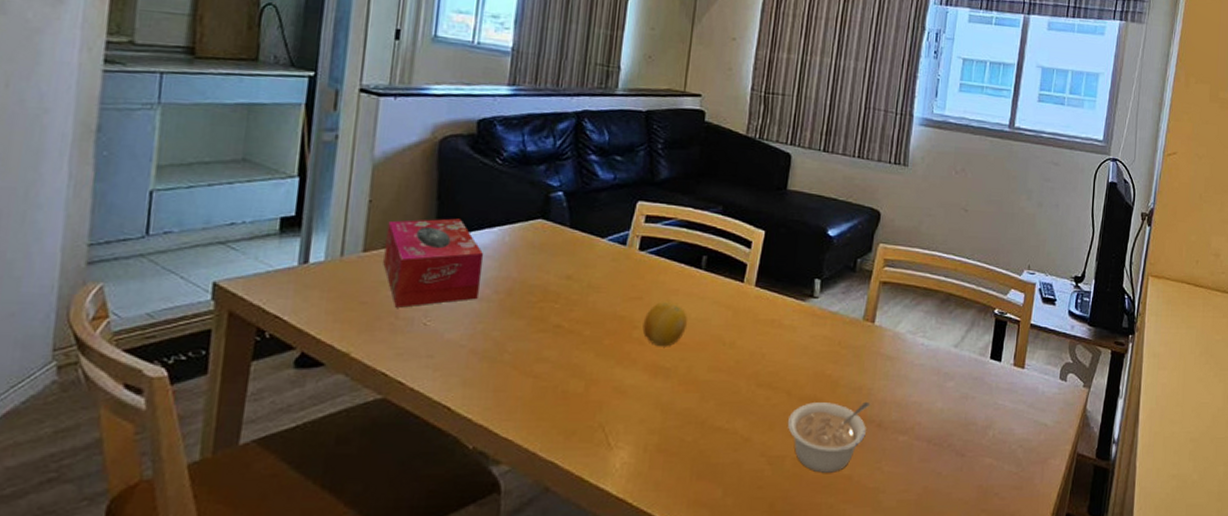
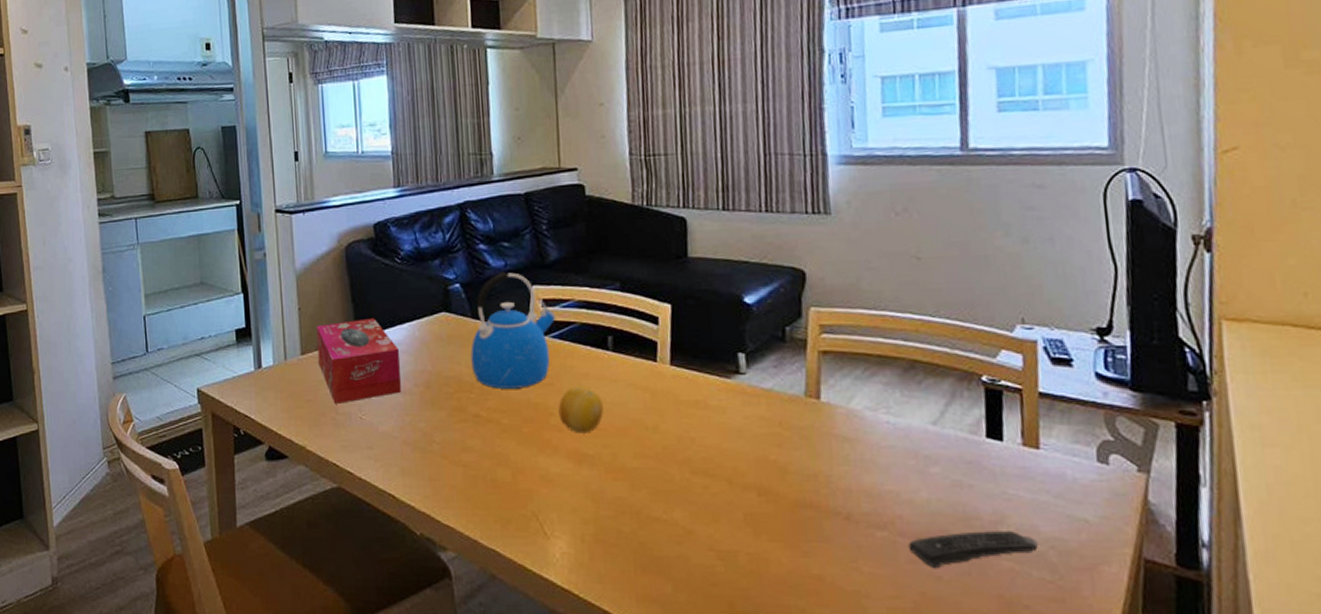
kettle: none [561,184,657,301] -> present [470,271,556,389]
legume: present [787,401,871,473] -> none [733,490,832,572]
remote control: none [921,434,1012,467] -> present [908,531,1038,569]

